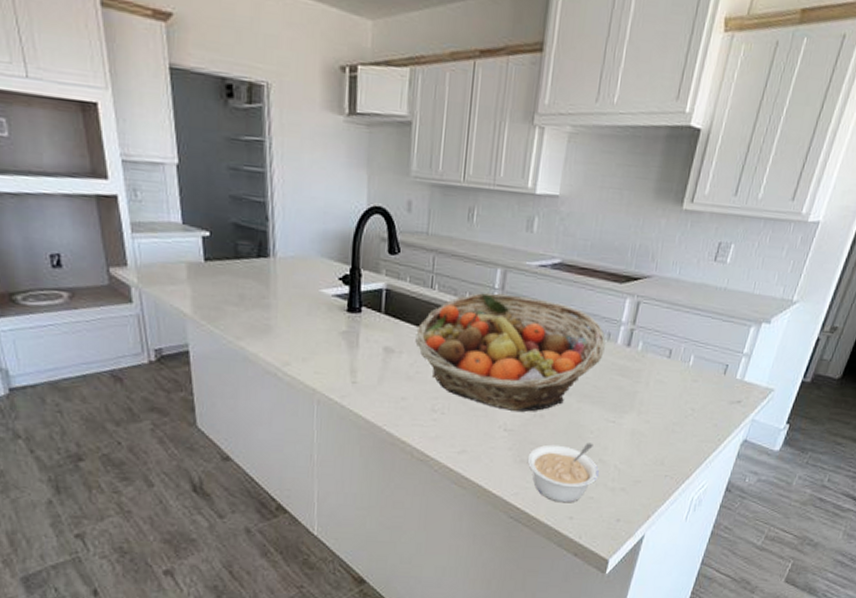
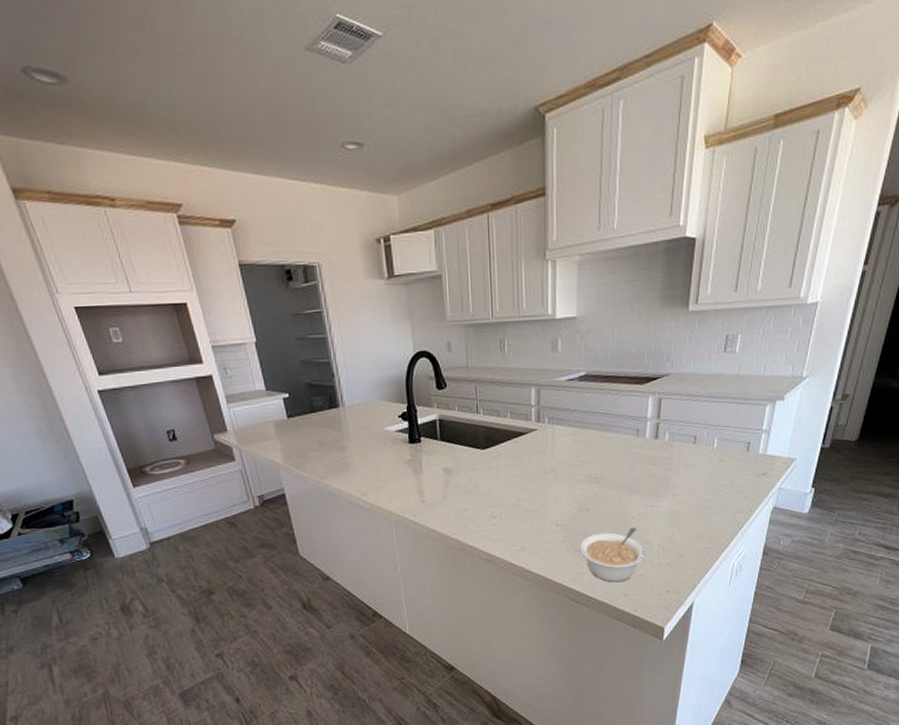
fruit basket: present [415,292,606,412] -> none [469,408,635,508]

